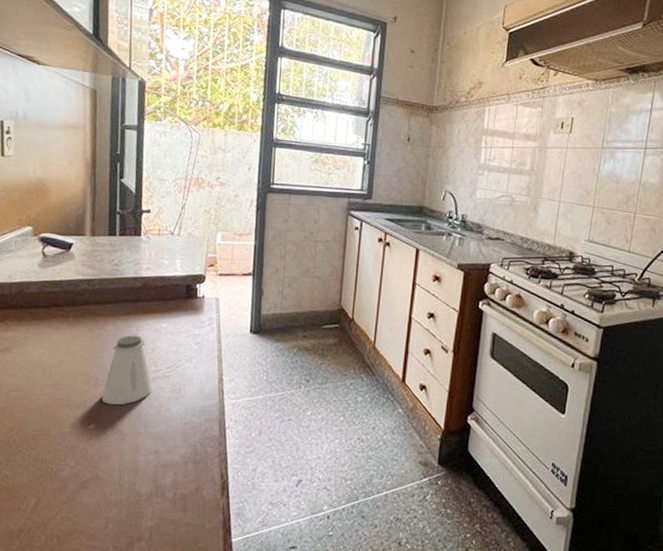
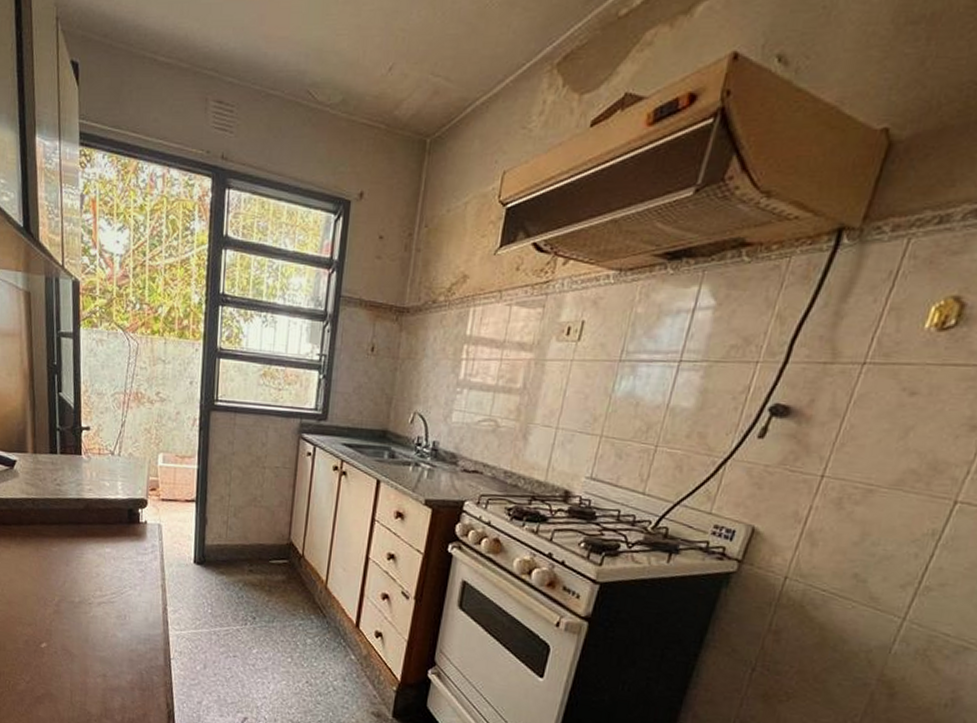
saltshaker: present [101,335,153,405] -> none [51,558,99,627]

